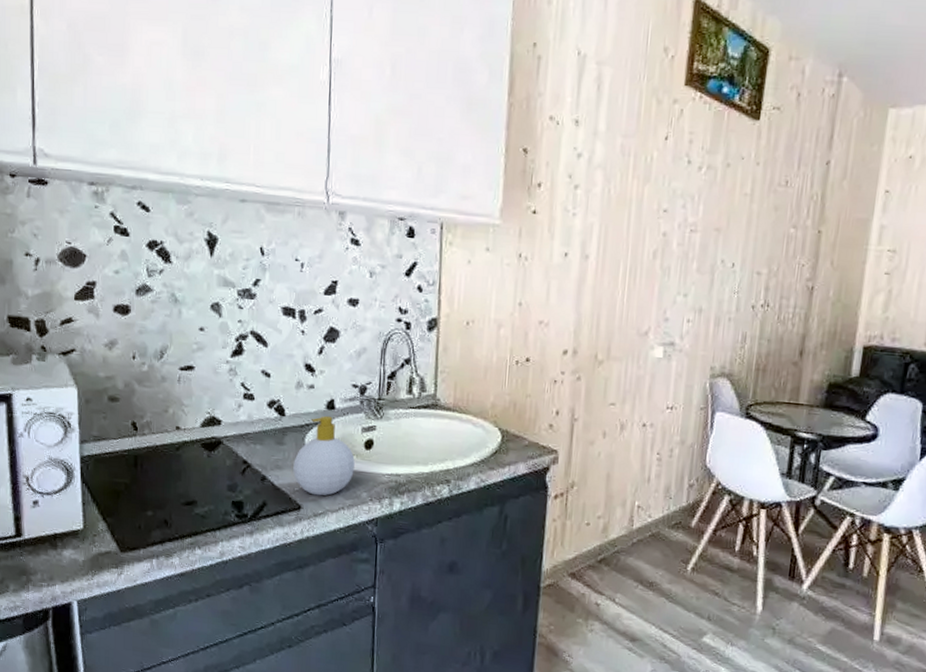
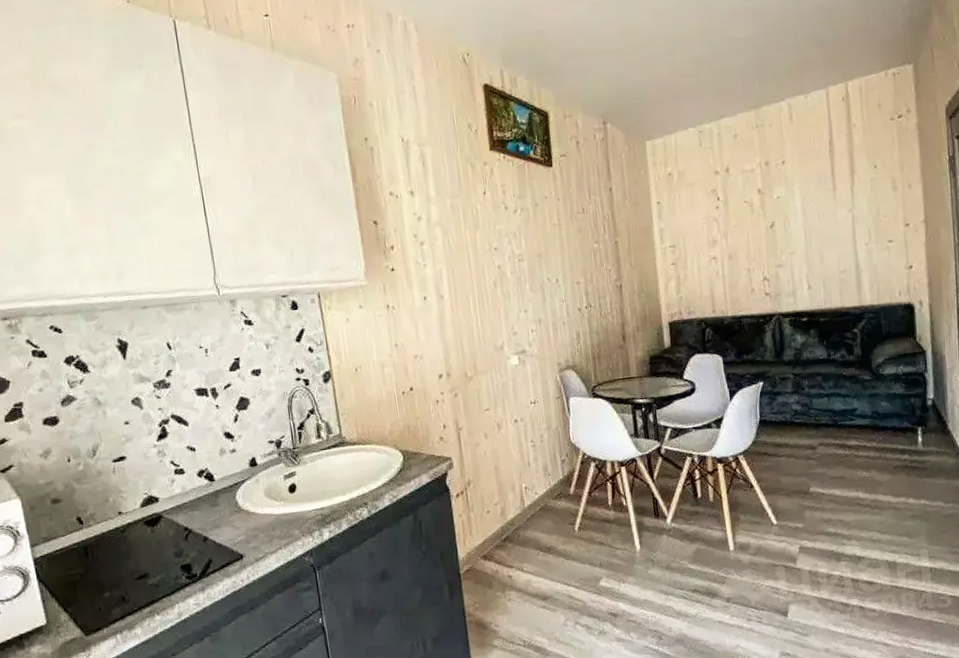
soap bottle: present [293,415,355,496] -> none [229,472,284,543]

